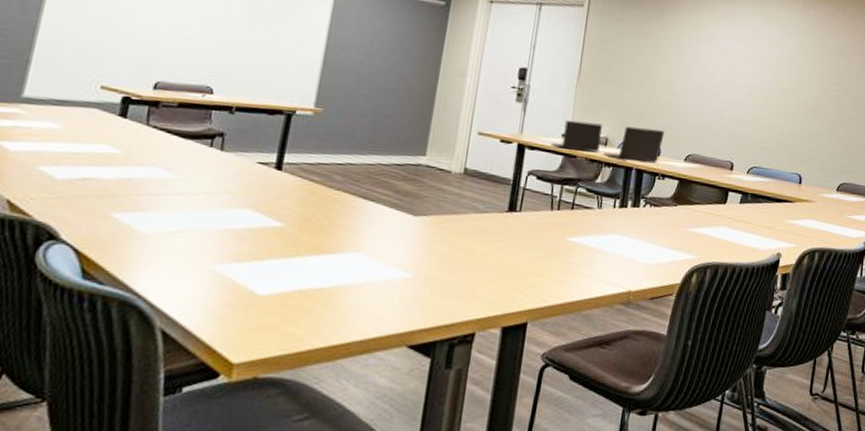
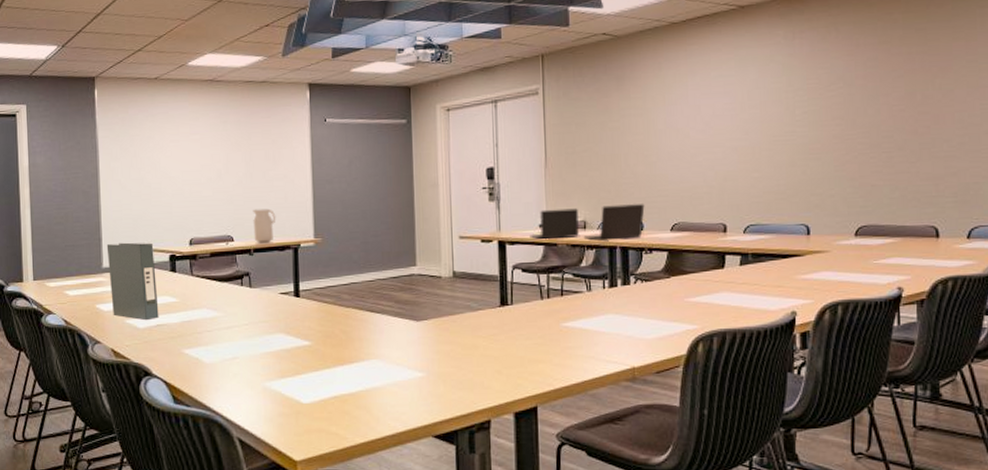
binder: none [21,69,103,172] -> present [106,242,159,321]
water jug: none [238,62,274,106] -> present [253,208,276,245]

